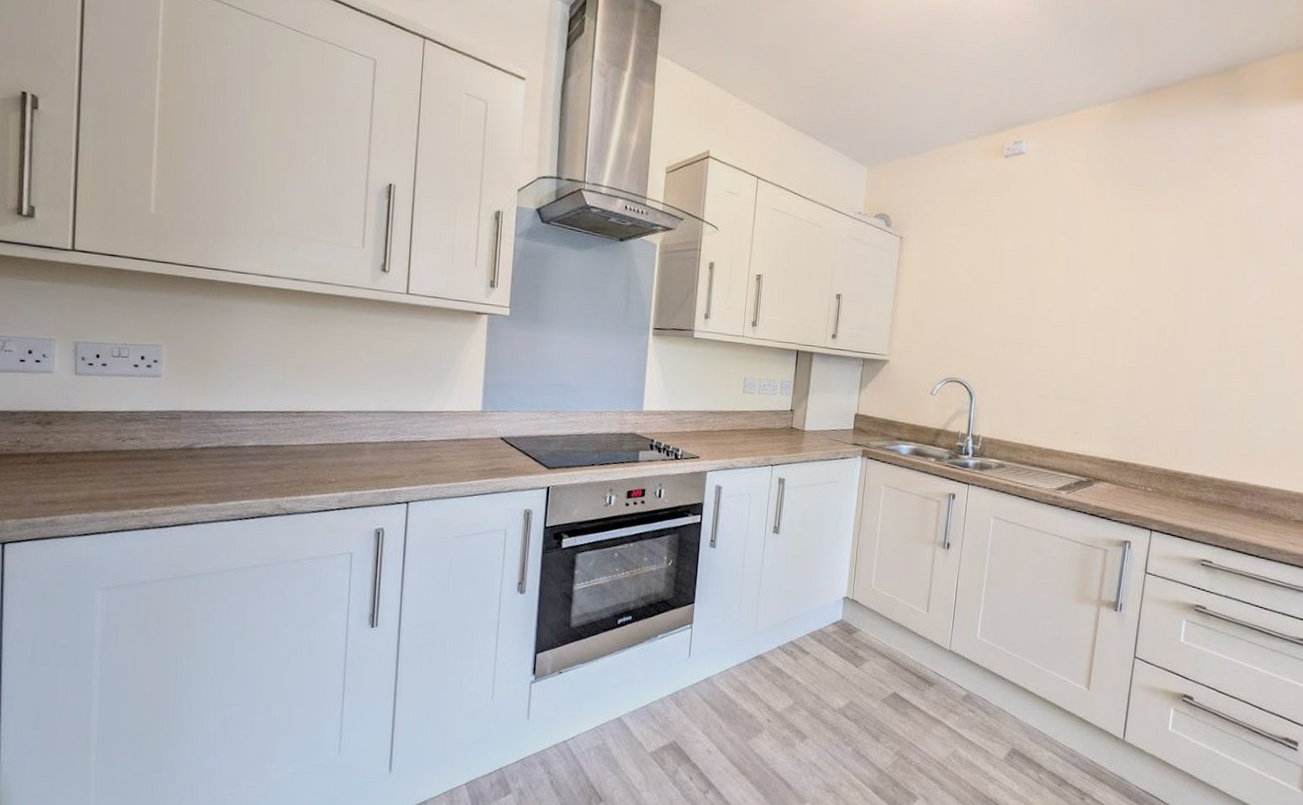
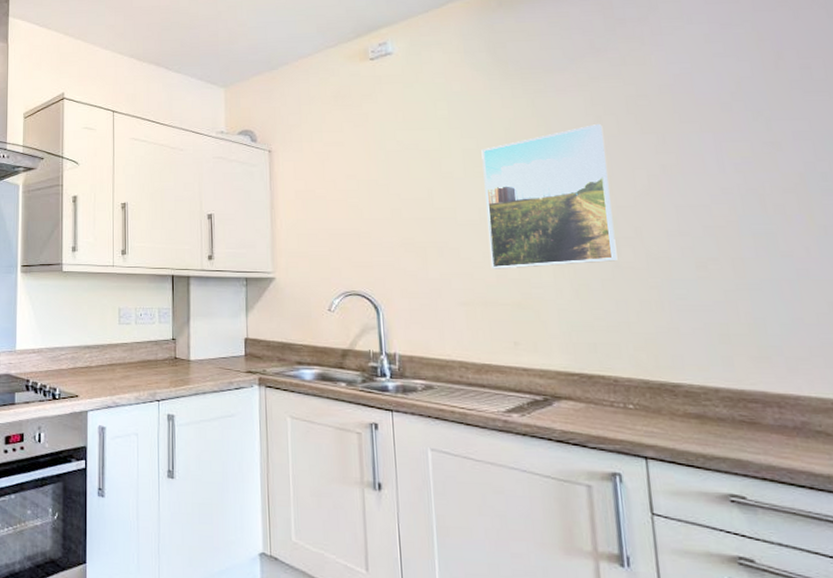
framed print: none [1069,245,1183,369] -> present [481,123,618,269]

